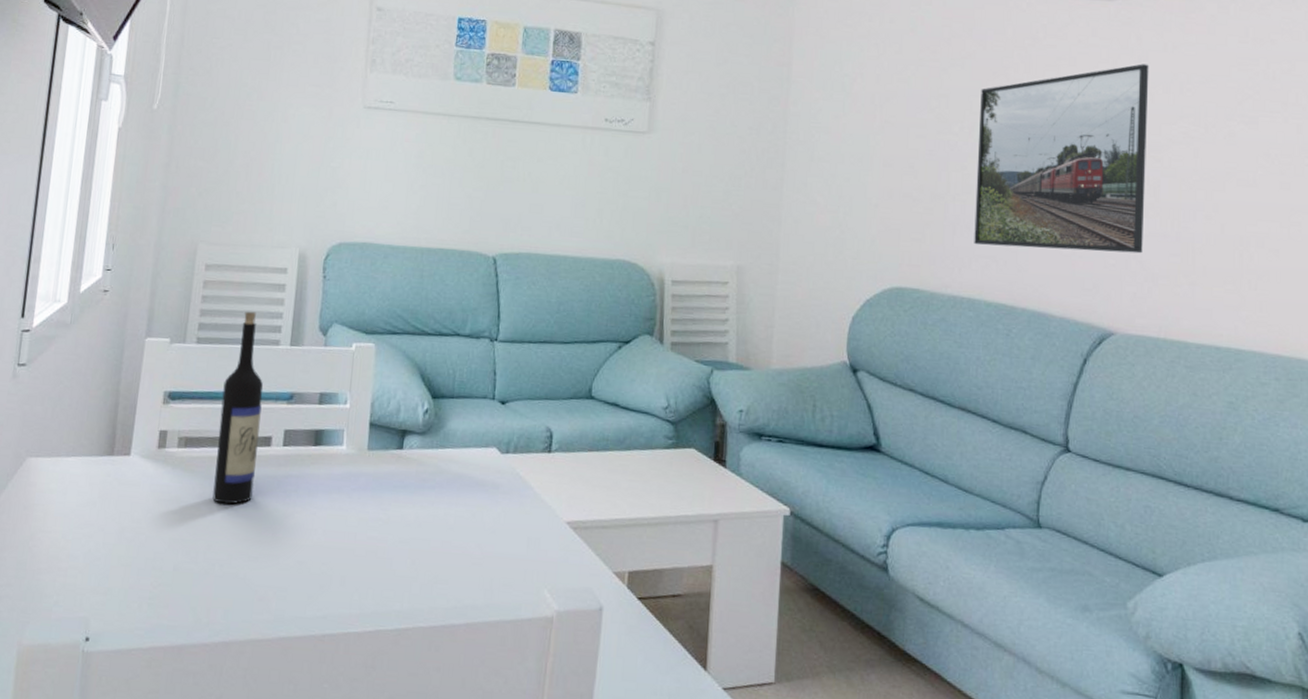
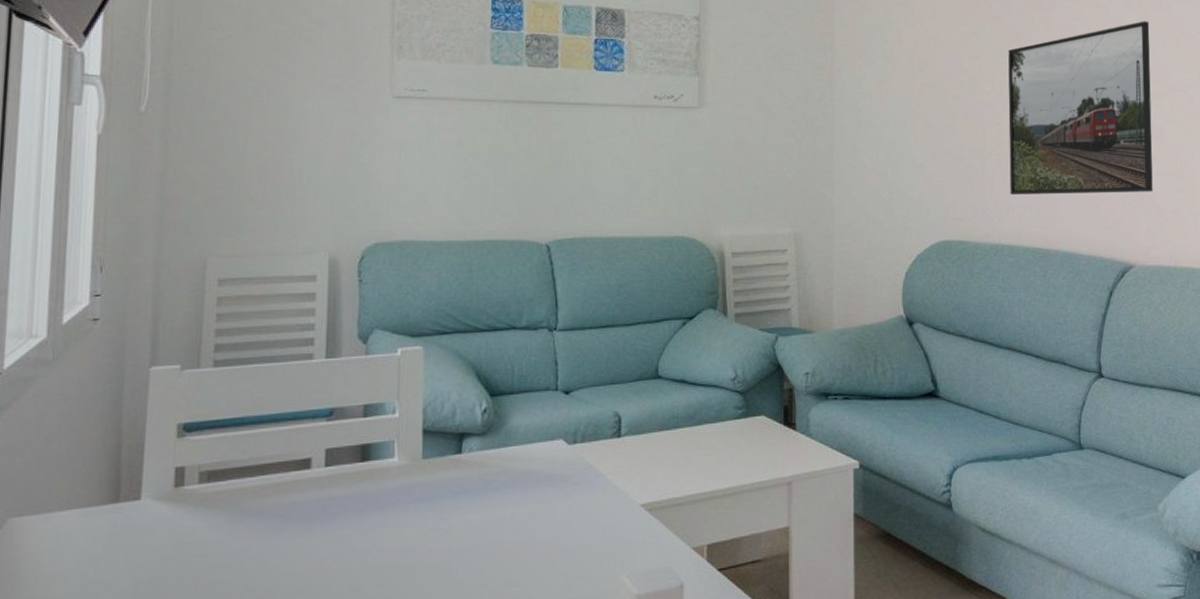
wine bottle: present [212,311,264,505] -> none [245,325,298,538]

